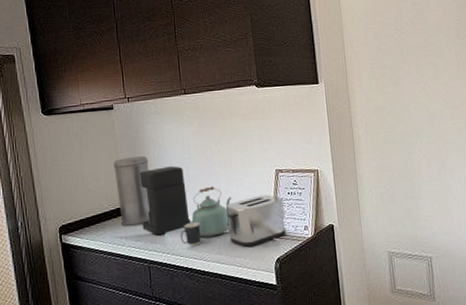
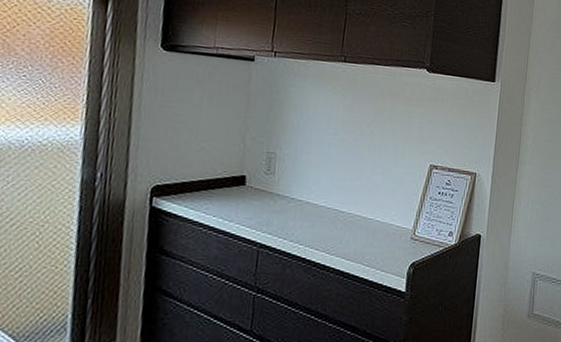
canister: present [113,155,150,226] -> none [234,119,285,201]
coffee maker: present [139,166,191,236] -> none [259,138,325,216]
mug: present [180,221,202,246] -> none [303,207,331,235]
kettle: present [191,186,232,237] -> none [321,170,375,227]
toaster: present [225,194,287,248] -> none [362,189,432,246]

